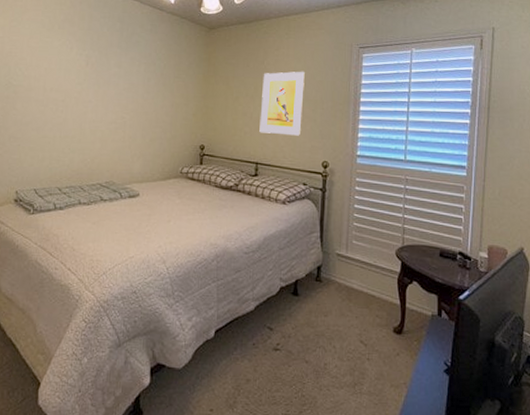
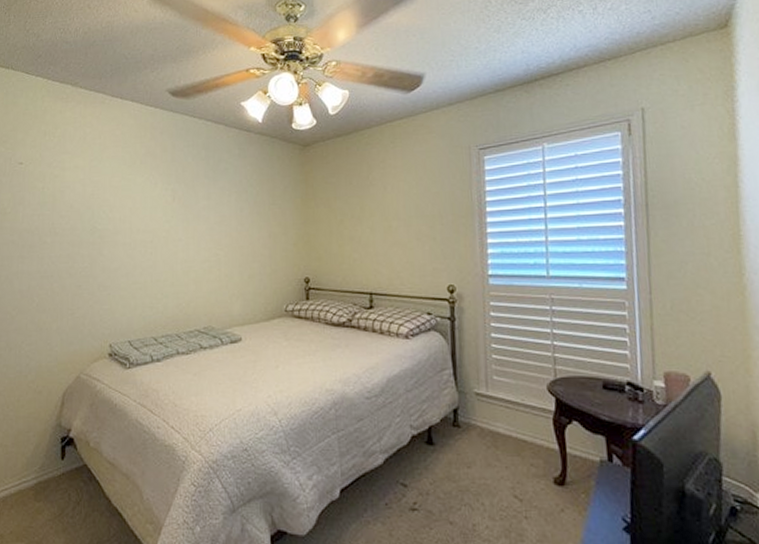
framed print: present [259,71,305,136] -> none [369,183,420,259]

